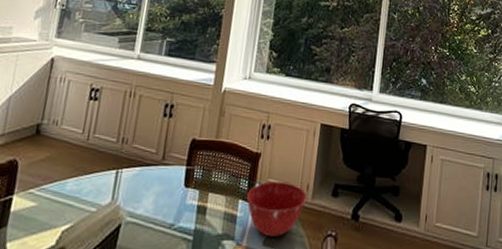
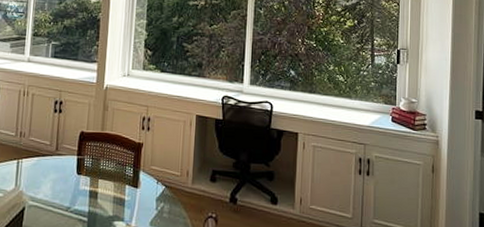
mixing bowl: present [247,181,307,237] -> none [133,168,187,218]

